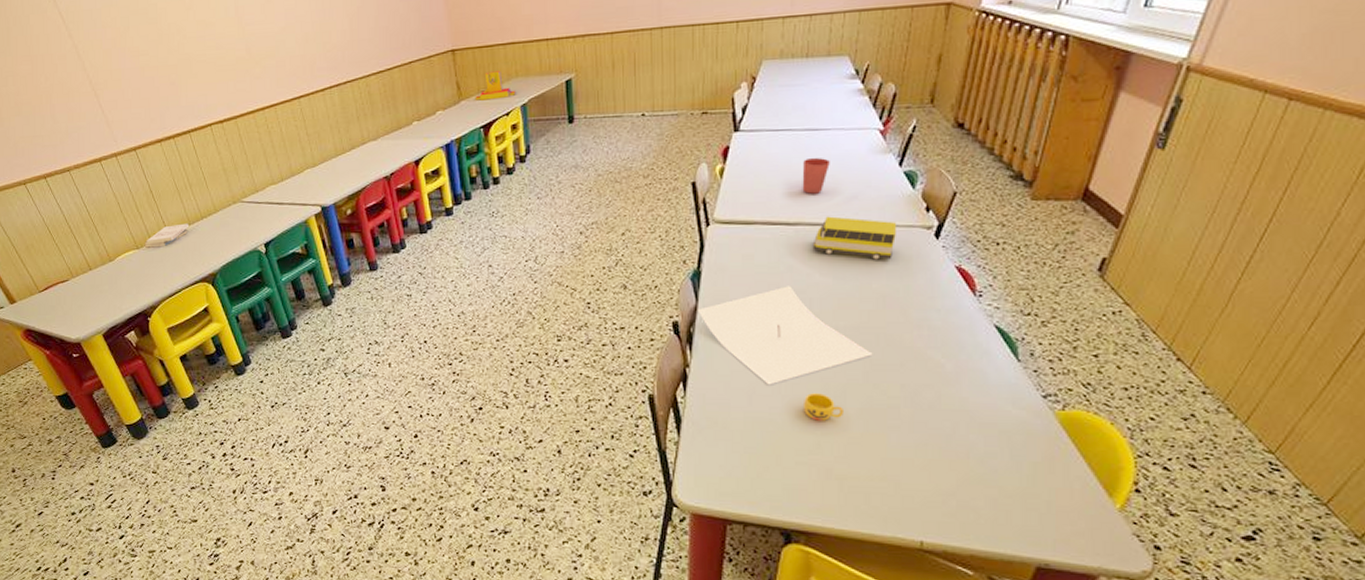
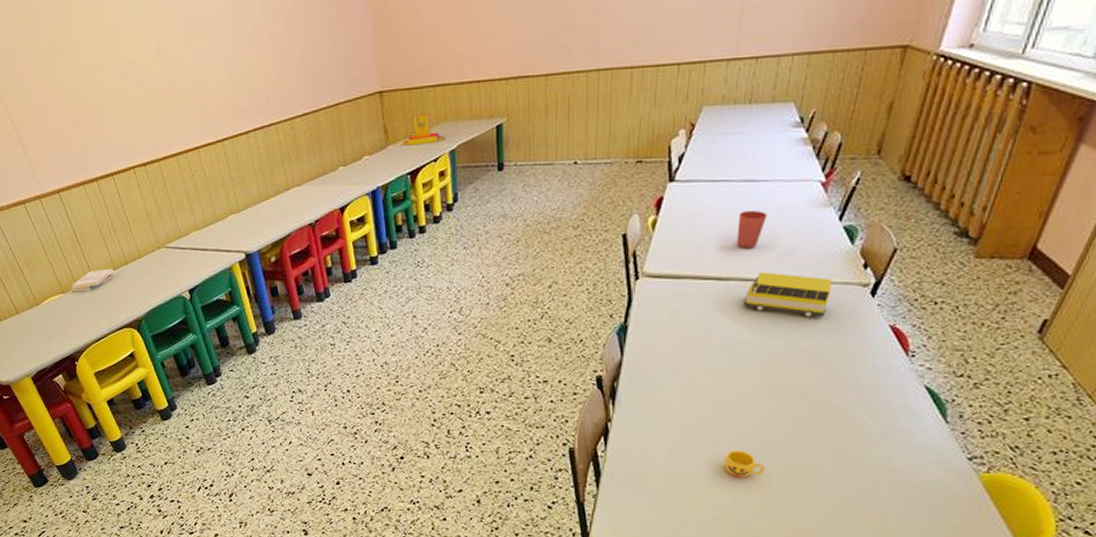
paper sheet: present [697,286,873,385] -> none [622,342,798,441]

